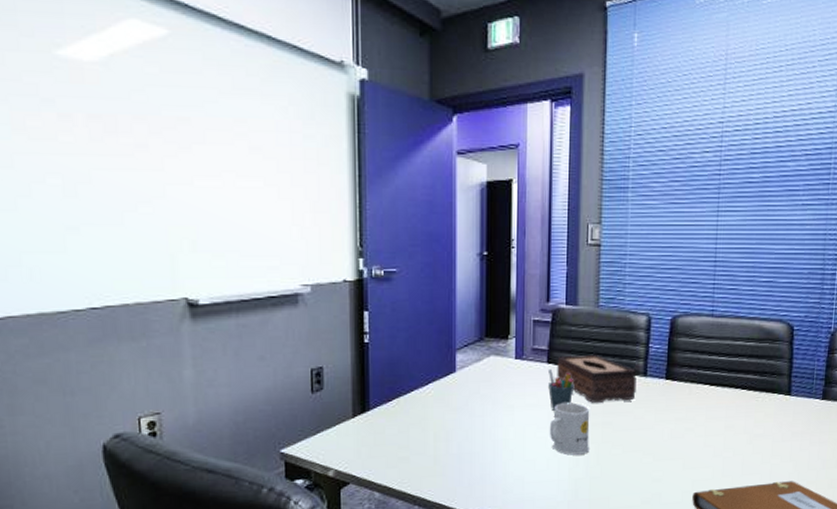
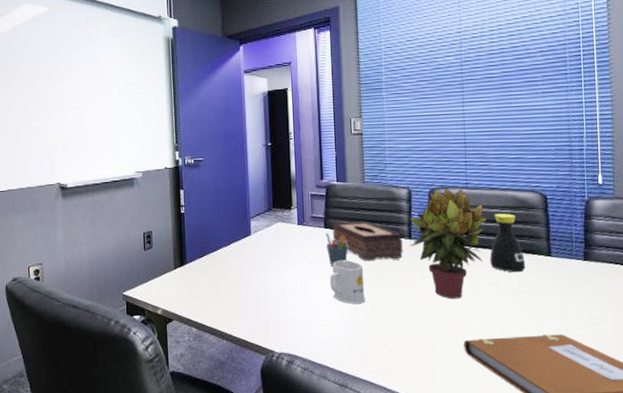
potted plant: none [644,314,730,446] -> present [408,187,487,299]
bottle: none [728,347,765,414] -> present [490,213,526,273]

